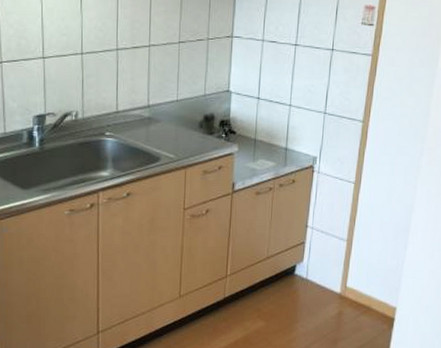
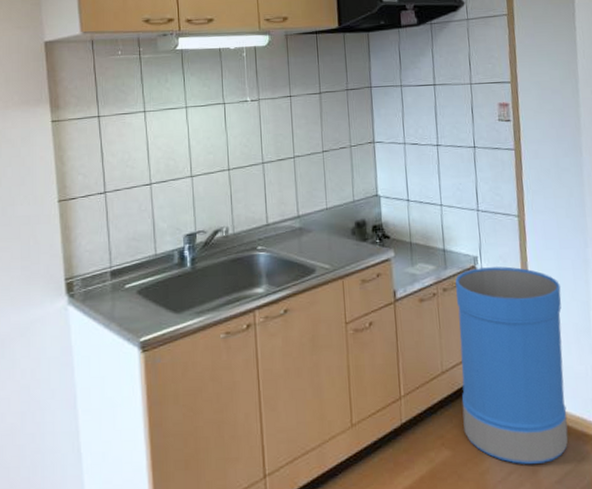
garbage can: none [279,167,390,337] -> present [455,266,569,465]

